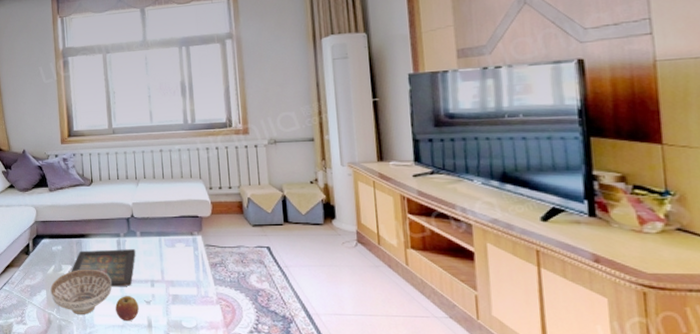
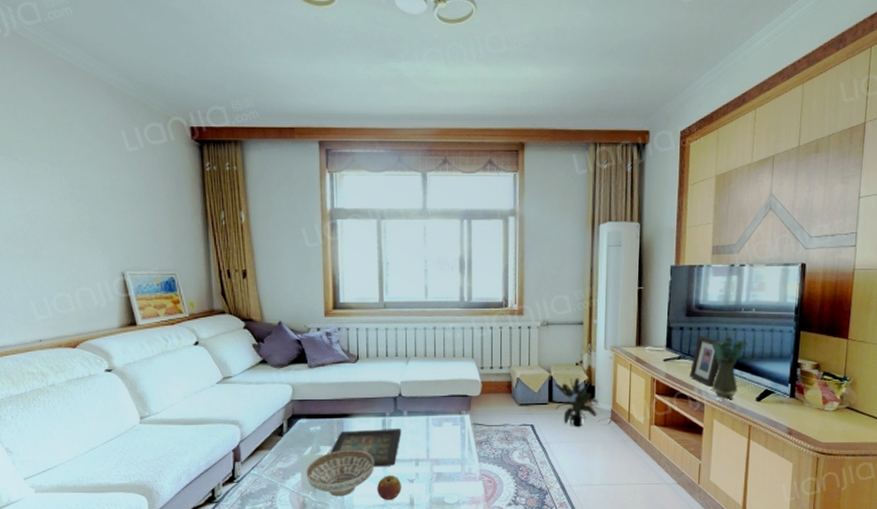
potted plant: none [288,197,343,249] -> present [554,378,600,427]
picture frame: none [448,147,489,205] -> present [690,336,725,387]
vase: none [472,144,519,220] -> present [712,334,748,400]

